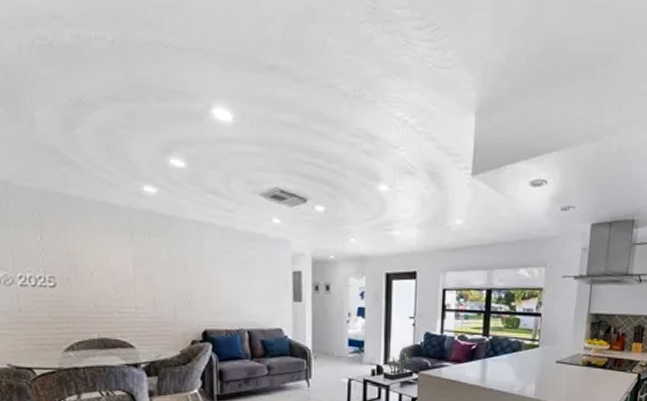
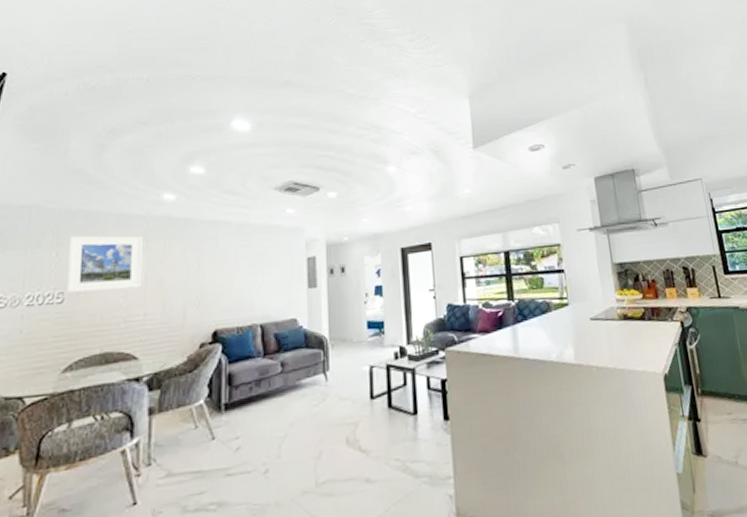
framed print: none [51,220,130,281] -> present [67,235,143,293]

